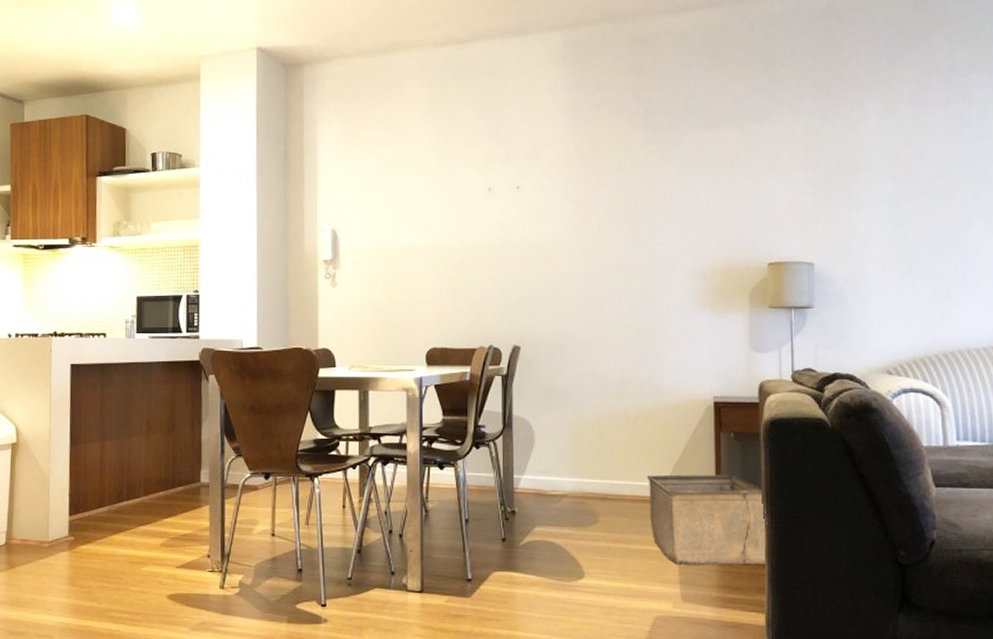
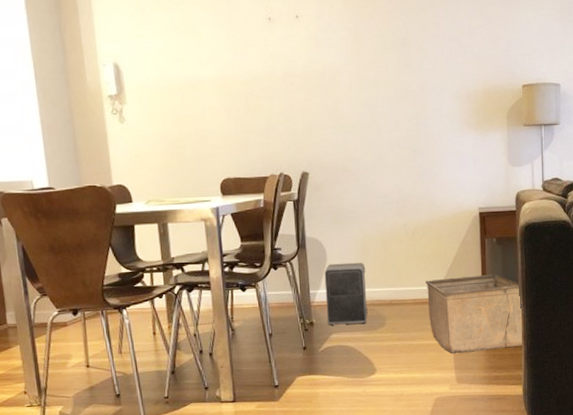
speaker: none [531,447,578,519] -> present [324,262,368,326]

